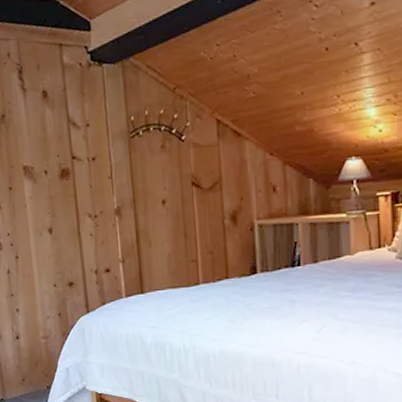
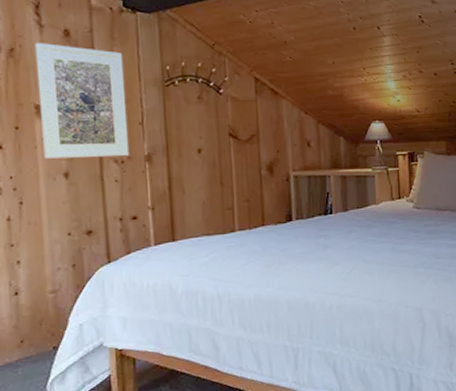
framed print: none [20,106,102,216] -> present [34,43,130,159]

